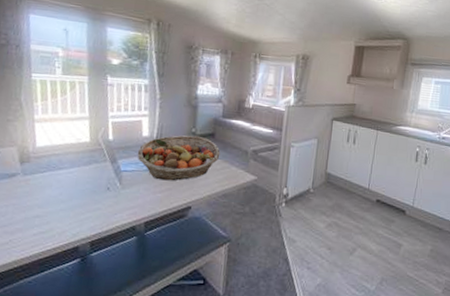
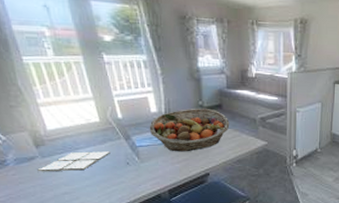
drink coaster: none [15,172,93,193] -> present [37,151,110,172]

